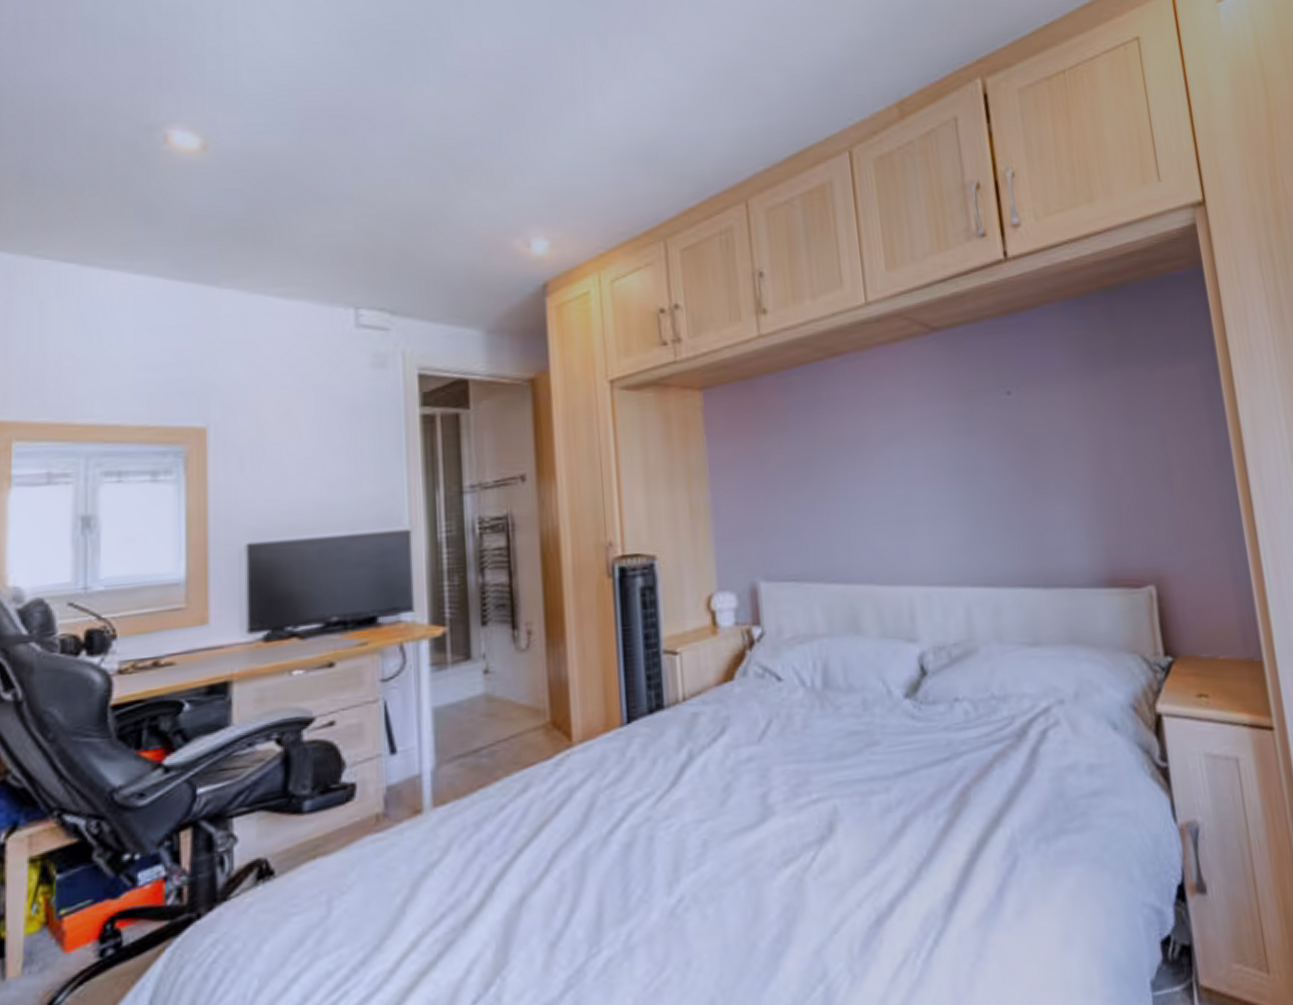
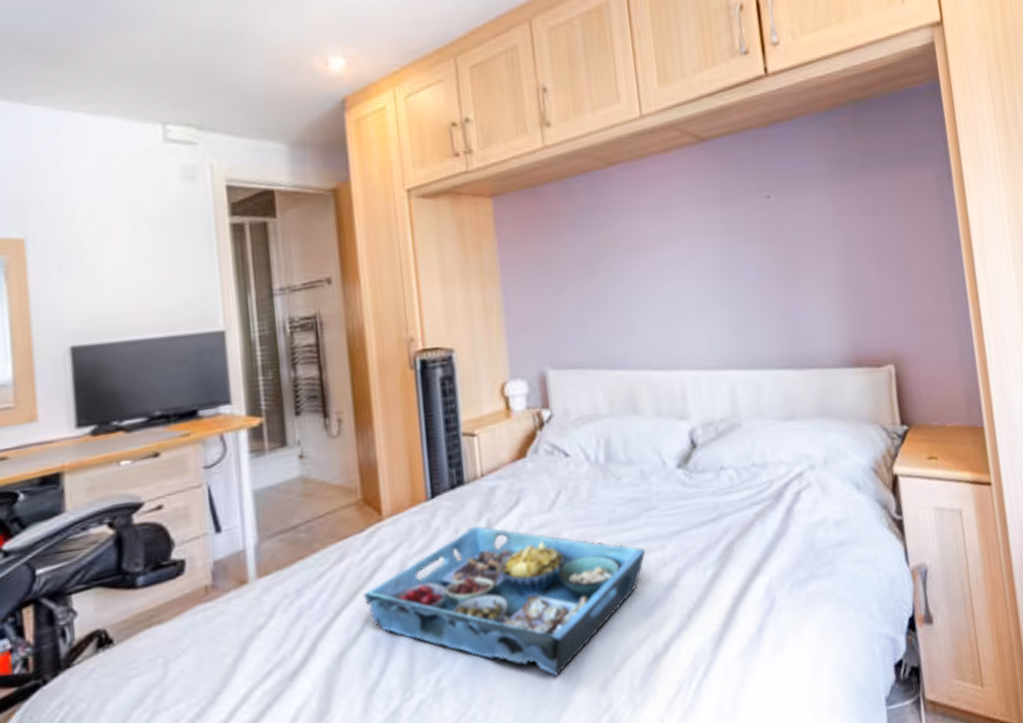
serving tray: none [548,756,868,936] -> present [363,525,646,676]

